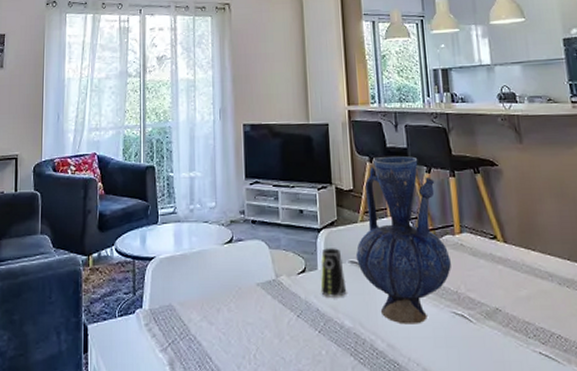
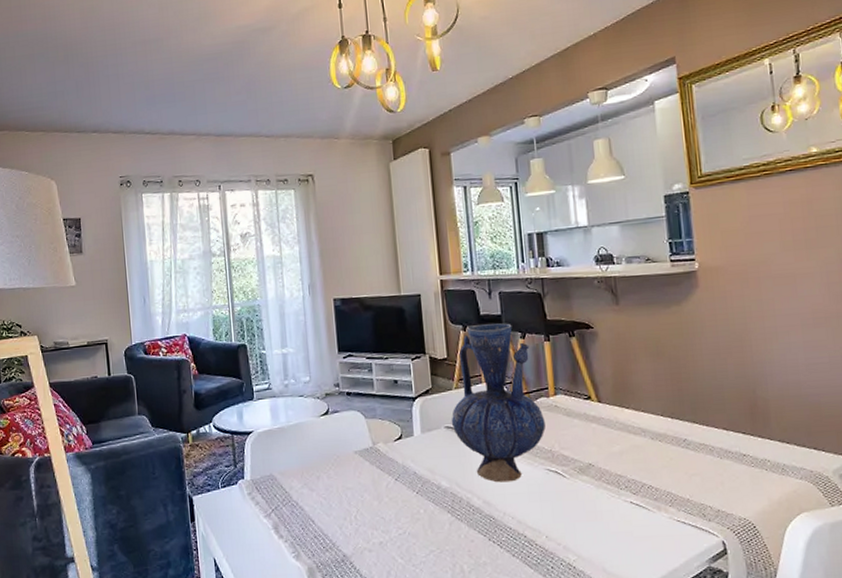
cup: present [320,248,347,297] -> none [416,415,443,461]

